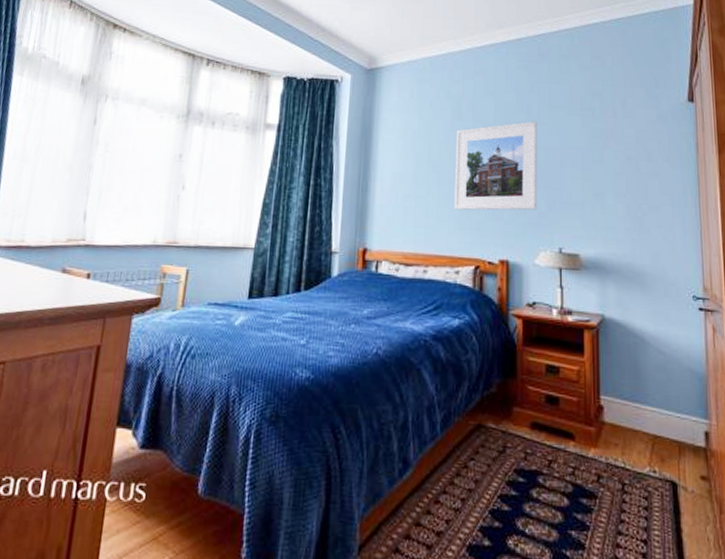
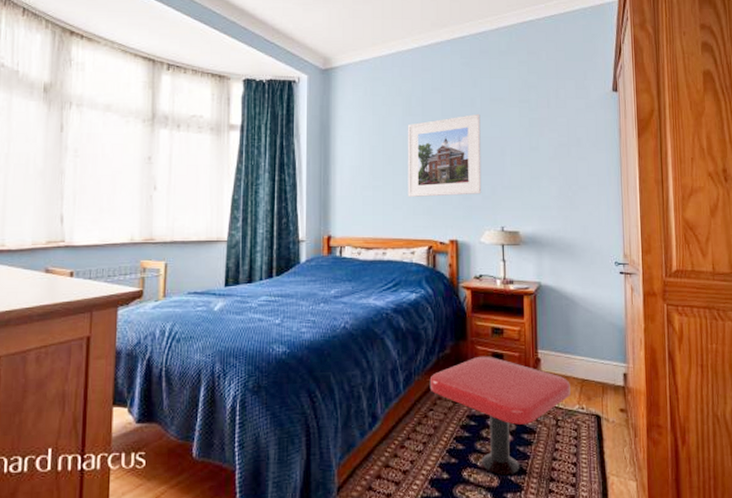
pedestal table: none [471,398,640,550] -> present [429,356,571,476]

